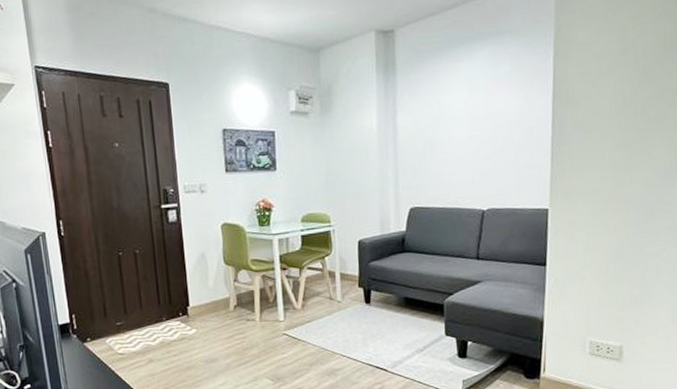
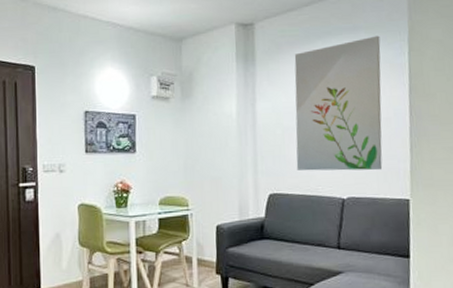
wall art: none [436,39,525,184] -> present [294,35,383,171]

